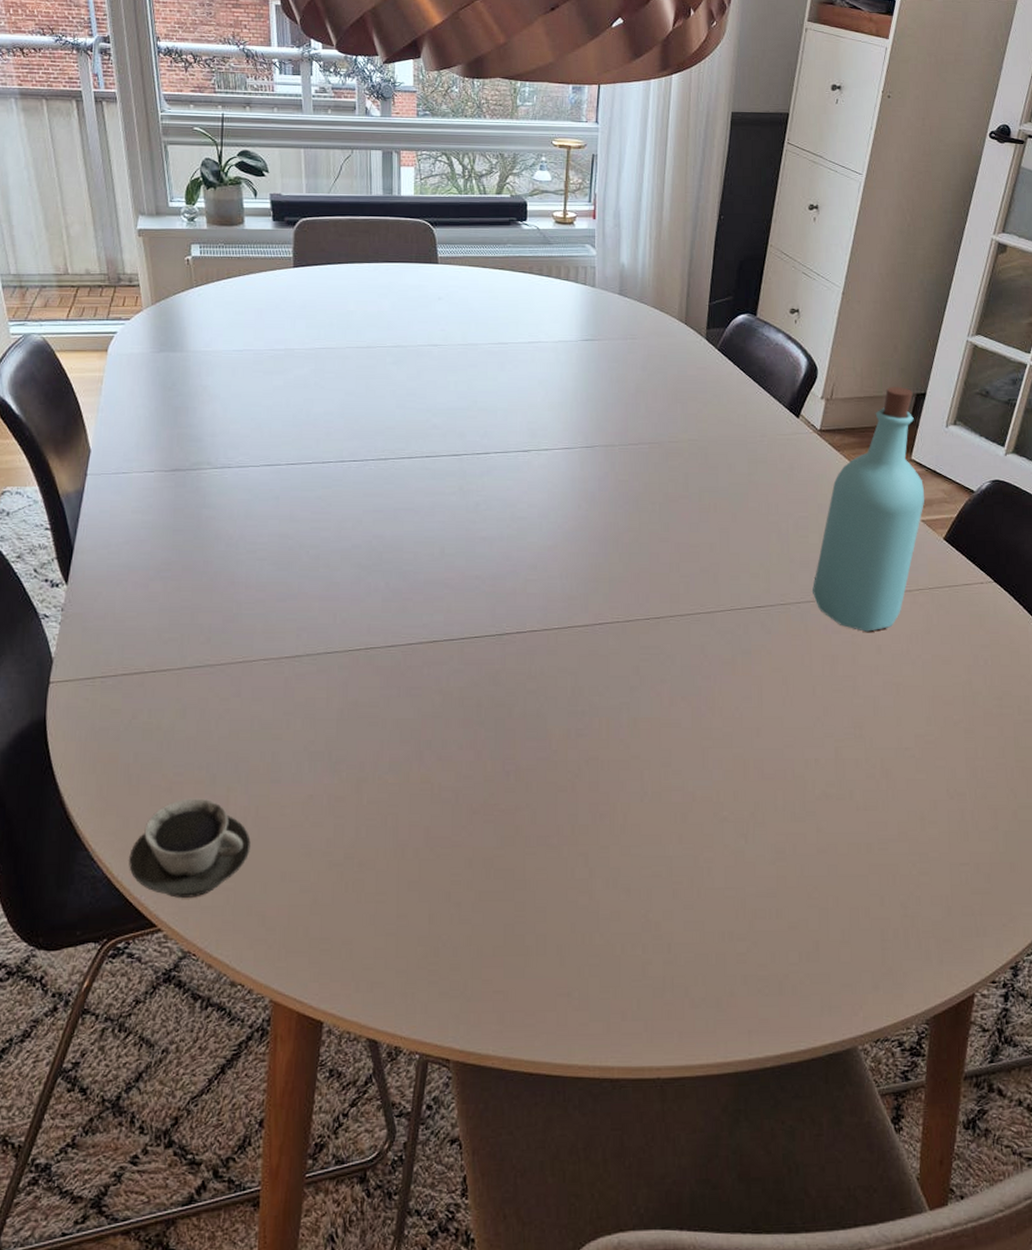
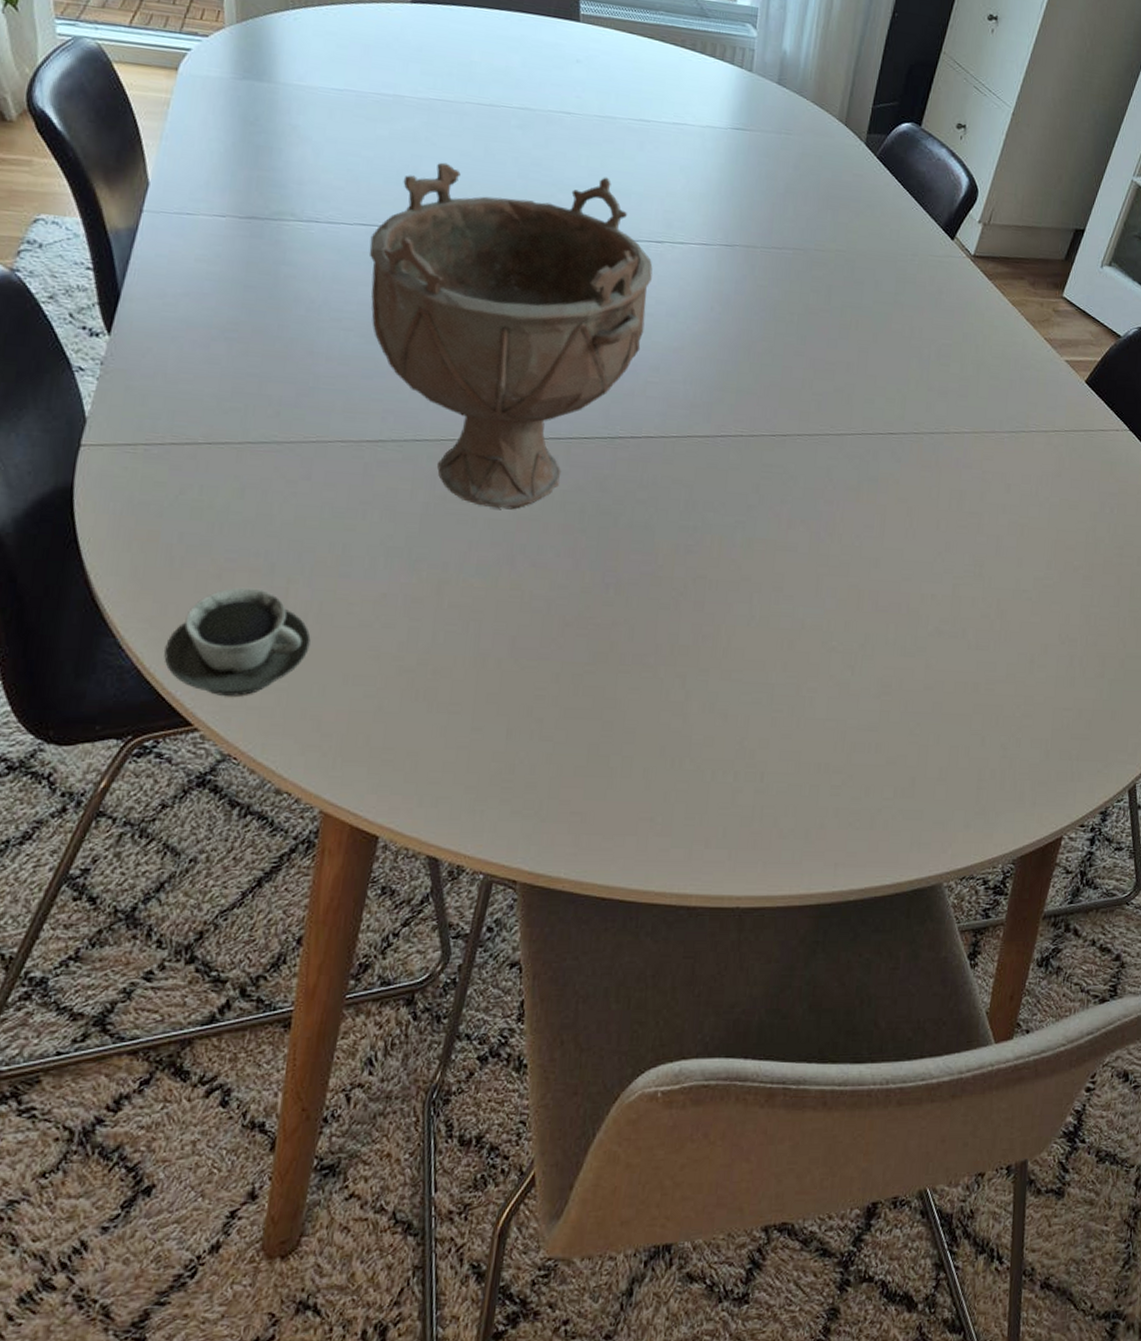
decorative bowl: none [274,398,522,708] -> present [368,162,653,508]
bottle: present [813,386,925,632] -> none [948,218,1072,470]

